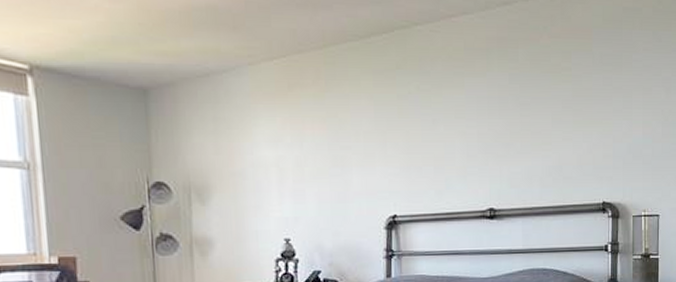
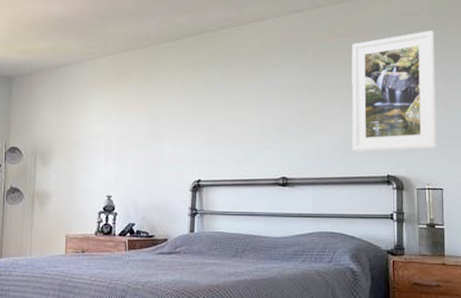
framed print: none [566,30,657,175] -> present [351,30,437,151]

